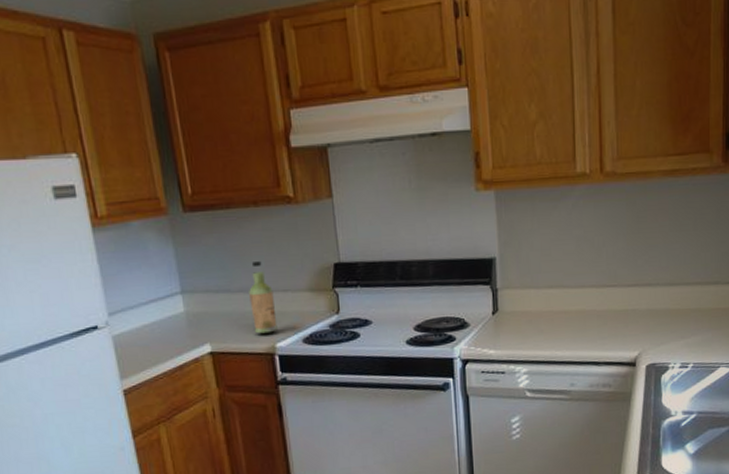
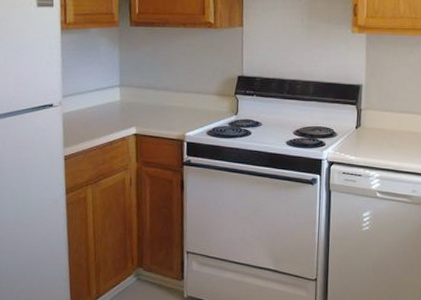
bottle: present [249,261,278,334] -> none [170,68,189,124]

